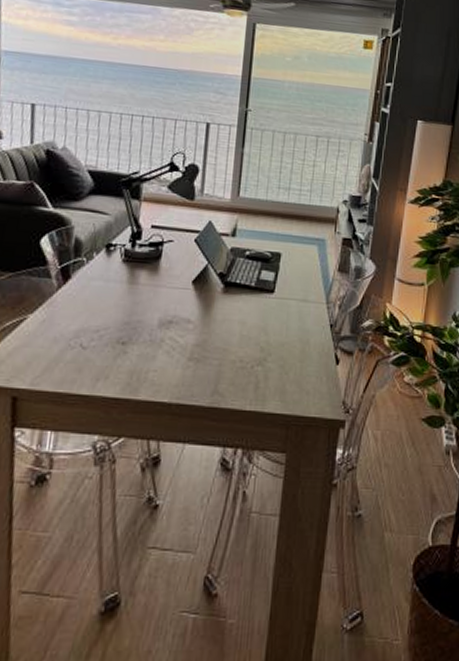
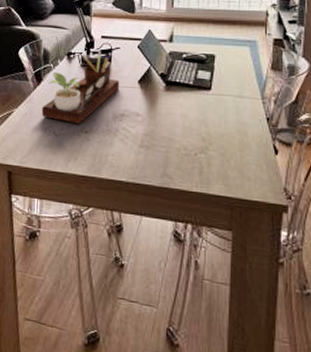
desk organizer: none [65,243,170,333] -> present [41,51,120,124]

